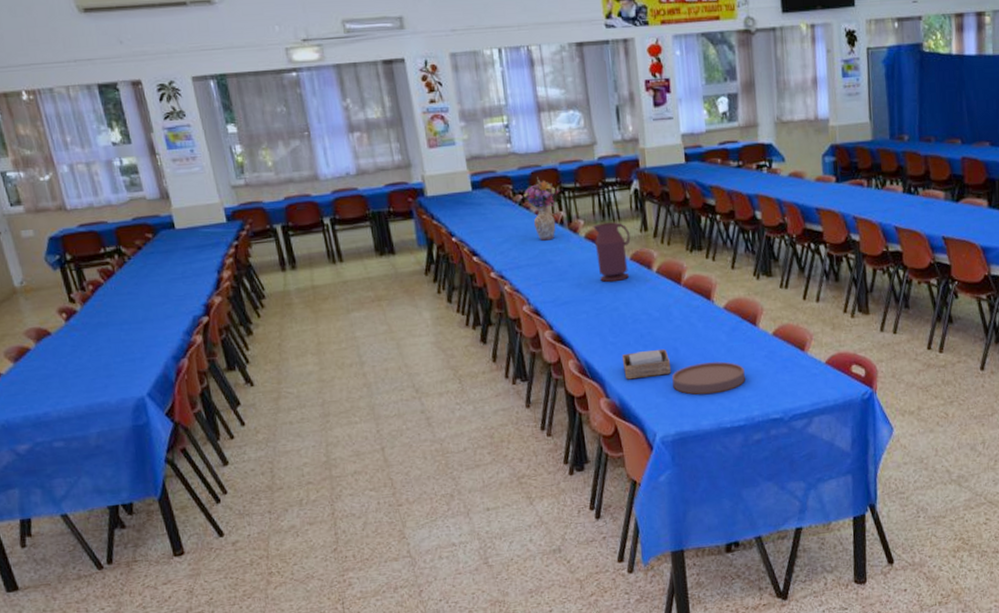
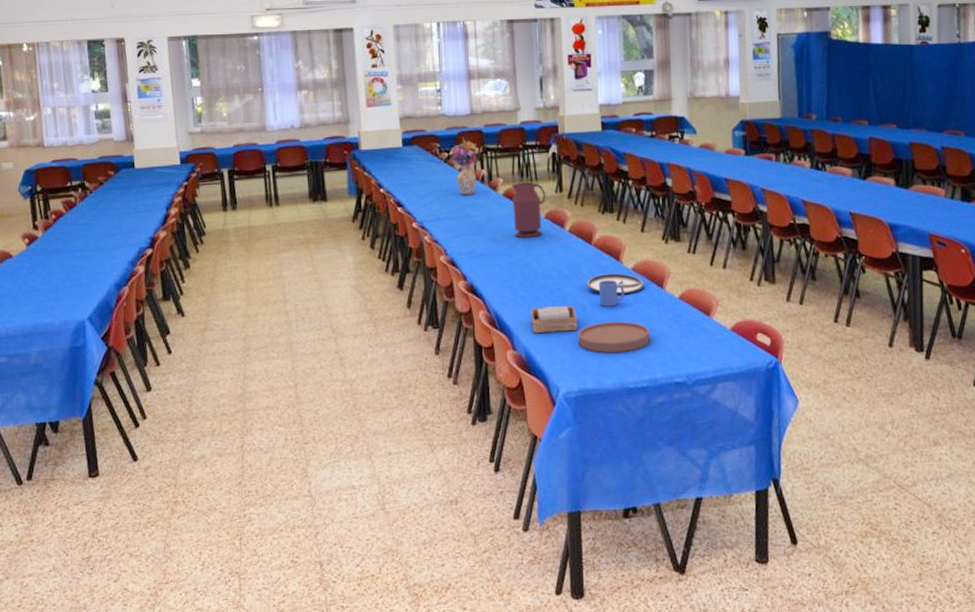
plate: none [678,313,737,335] -> present [587,273,644,295]
cup: none [690,320,718,348] -> present [598,280,625,307]

